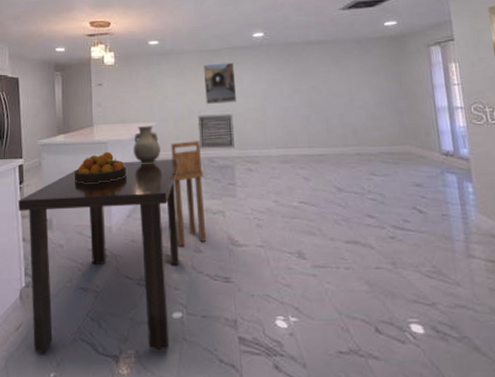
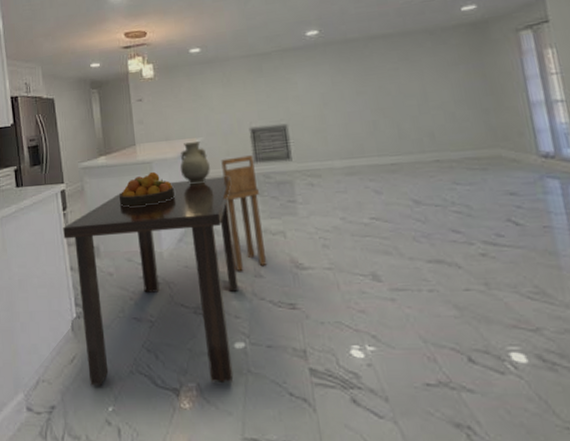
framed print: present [204,62,237,104] -> none [252,66,293,114]

